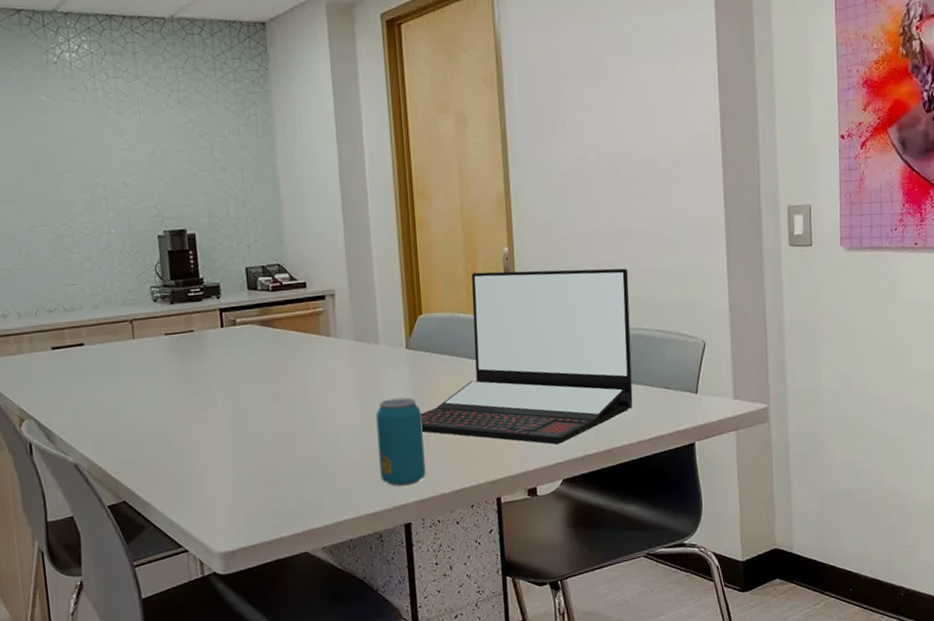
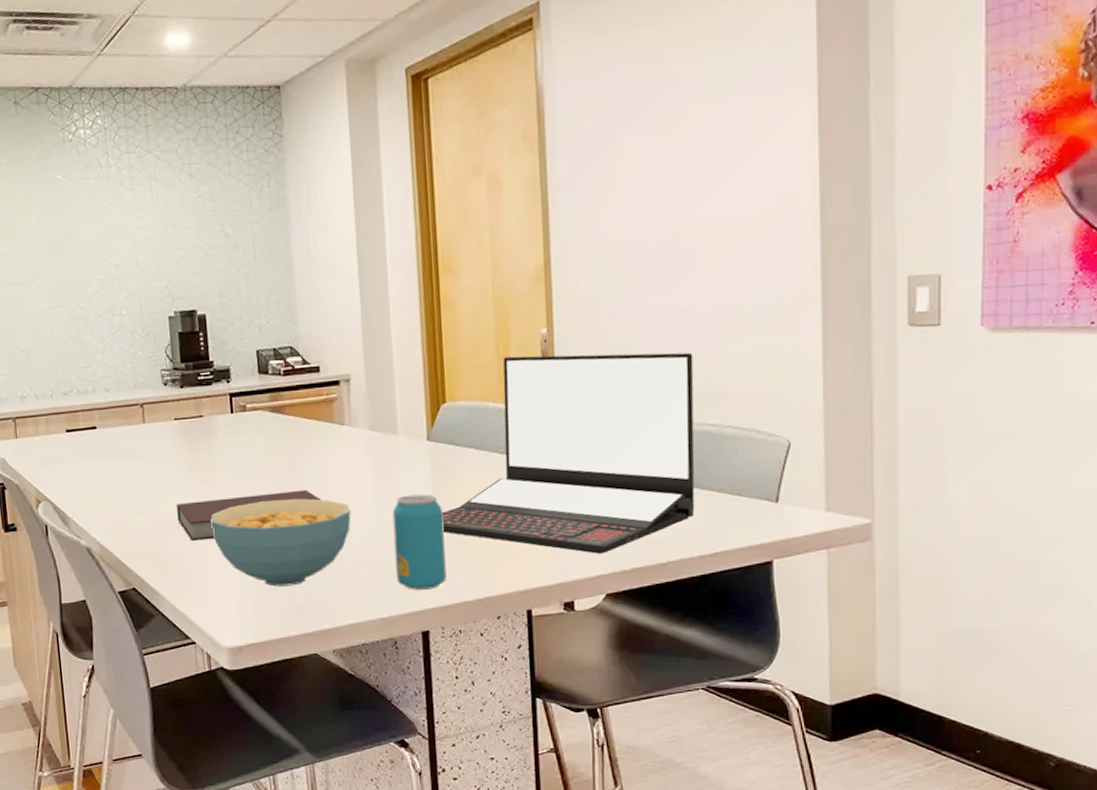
notebook: none [167,397,310,452] -> present [176,489,322,541]
cereal bowl: none [202,406,338,491] -> present [211,498,351,587]

